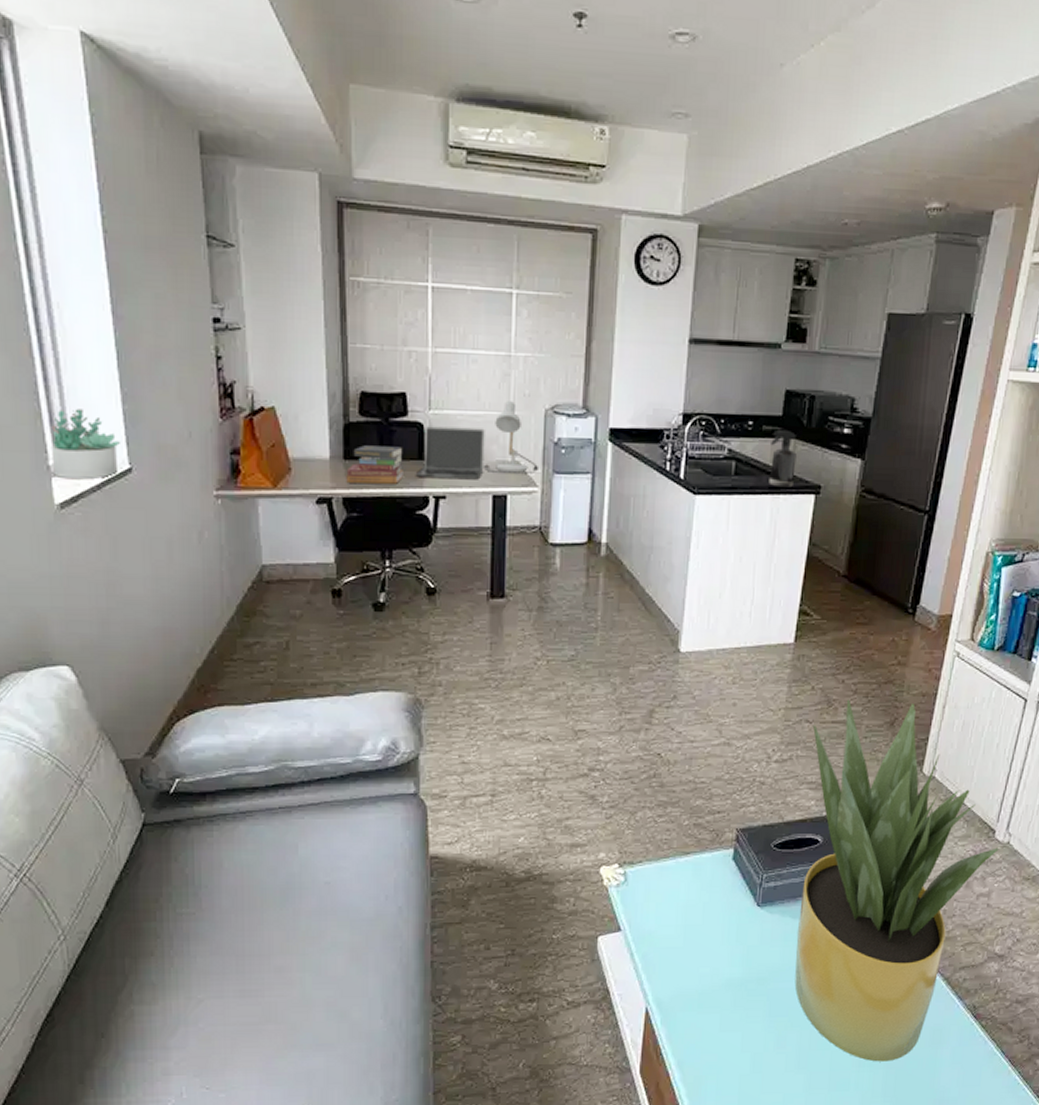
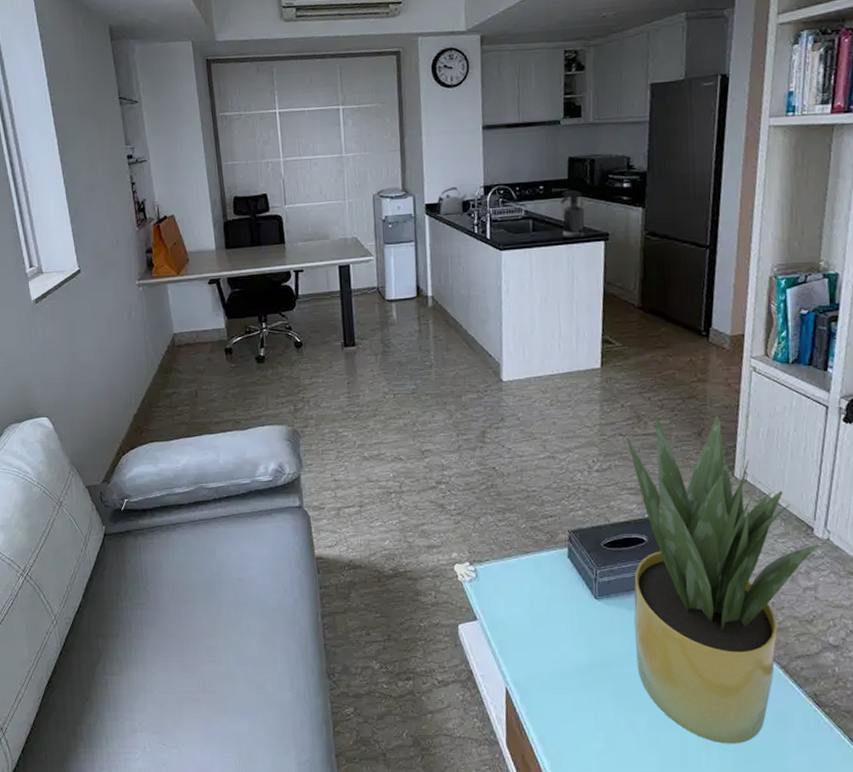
succulent plant: present [50,409,120,480] -> none [26,230,71,282]
books: present [346,445,403,484] -> none [228,235,270,266]
laptop: present [415,426,485,478] -> none [278,215,330,257]
desk lamp: present [484,401,538,474] -> none [330,191,372,248]
kettle: none [623,410,662,445] -> present [436,186,467,216]

